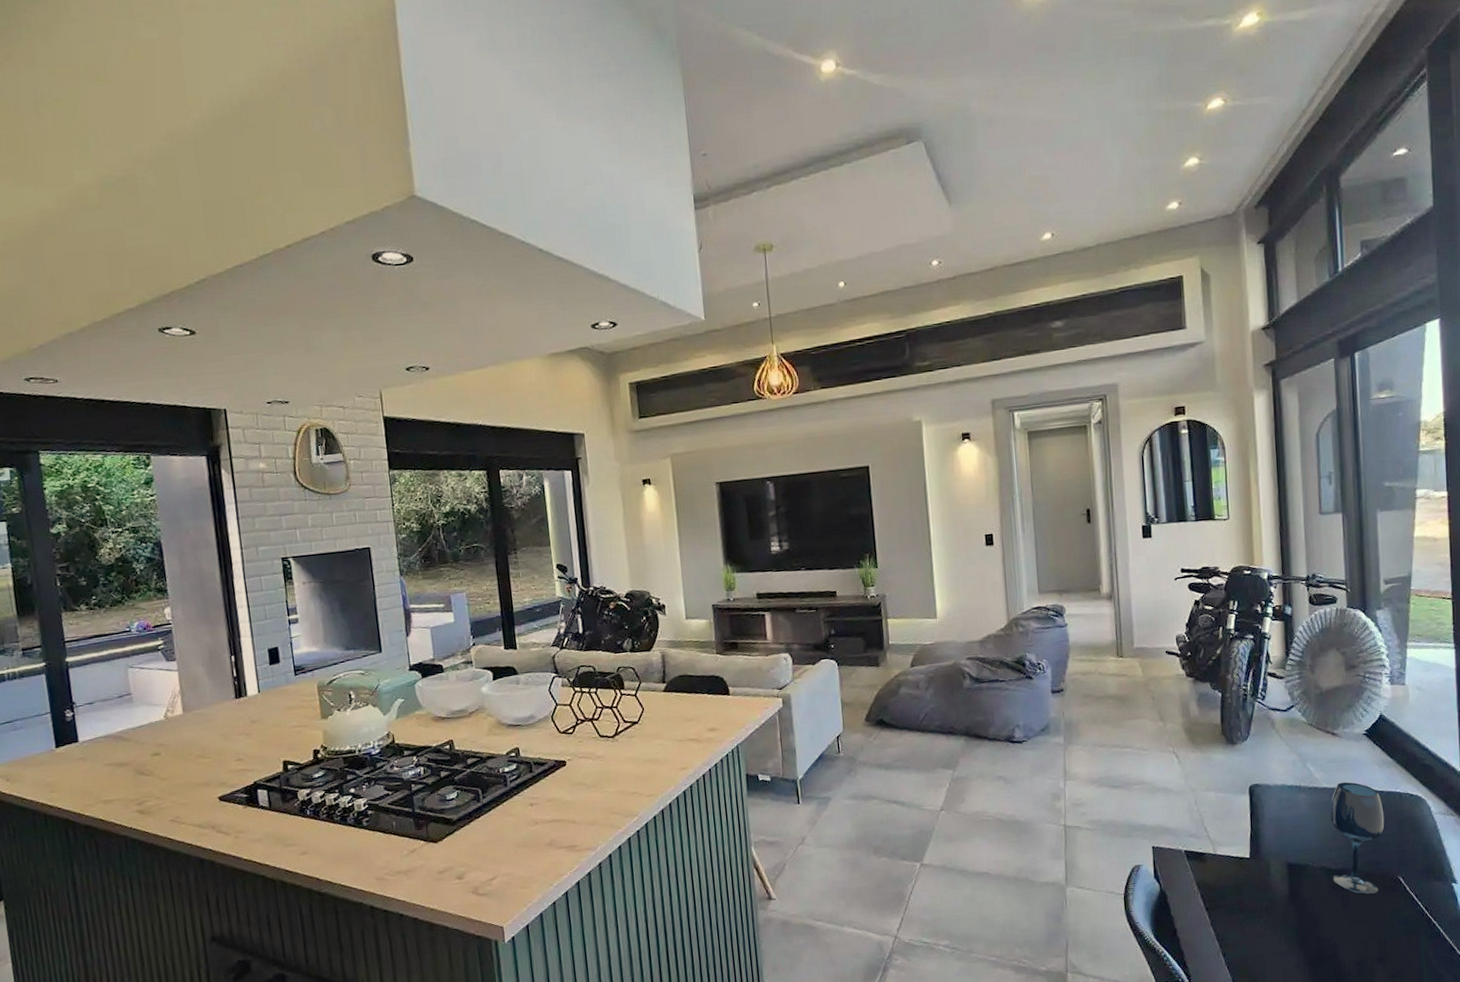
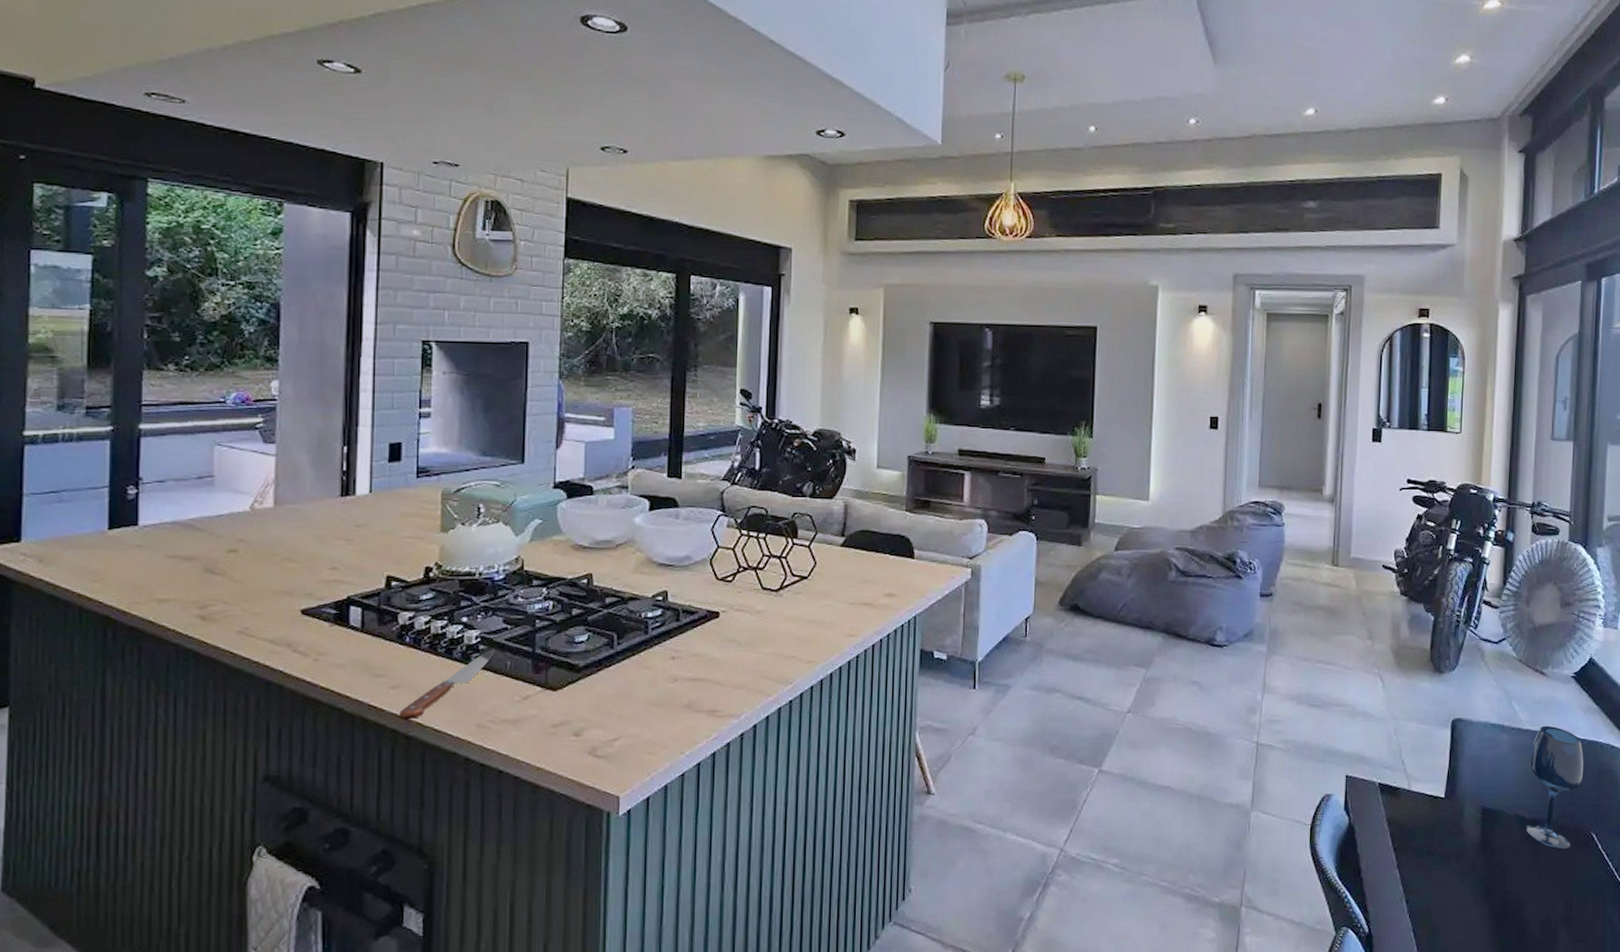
kitchen knife: none [311,812,382,880] -> present [399,649,496,720]

